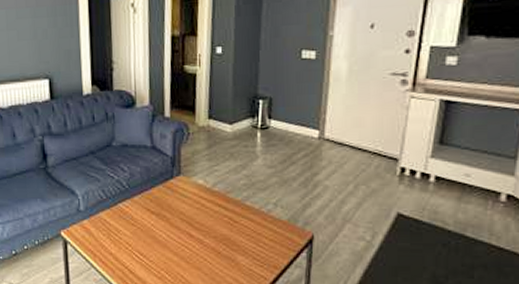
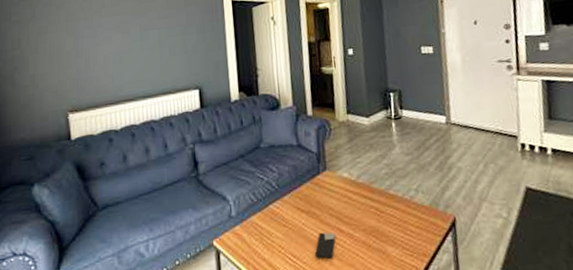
smartphone: none [163,236,185,260] -> present [315,232,336,259]

